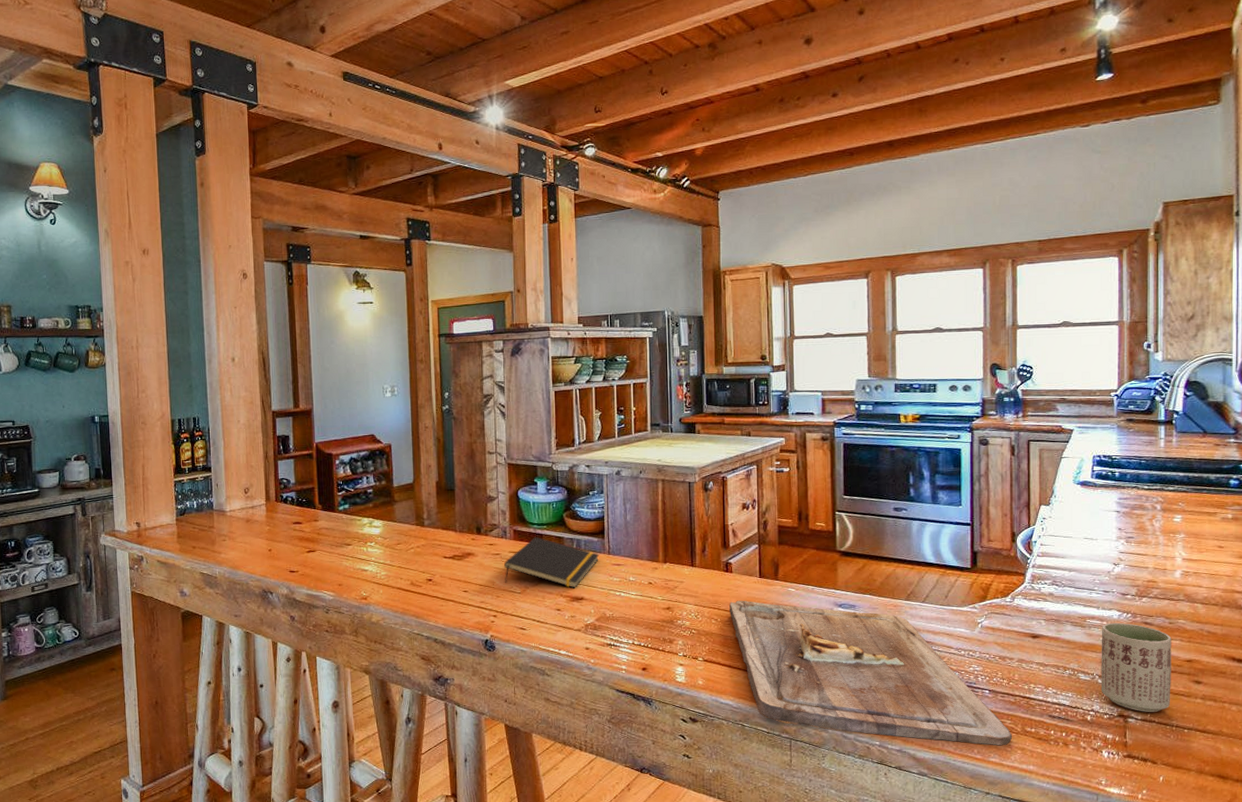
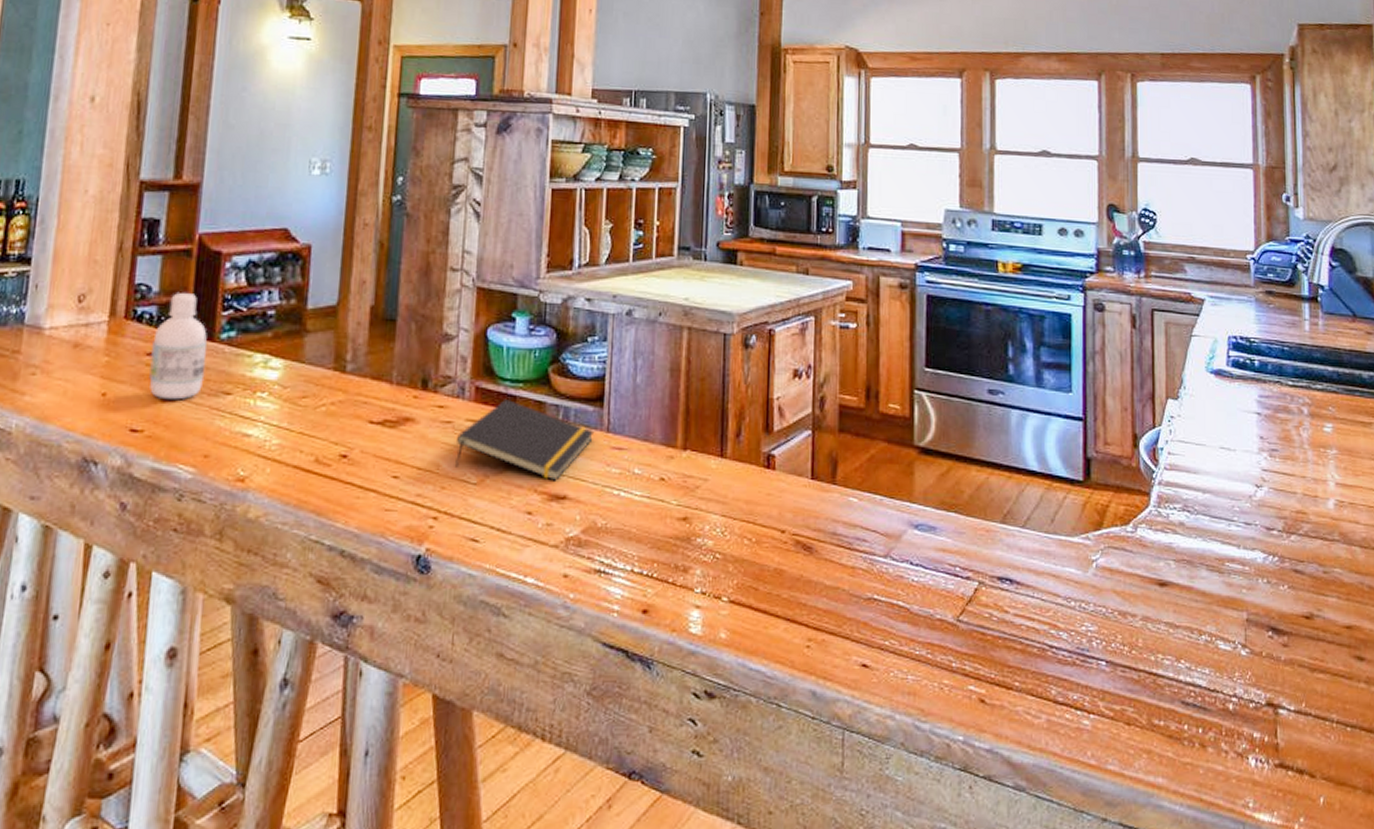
bottle: none [295,482,332,551] -> present [149,293,208,400]
cutting board: present [729,600,1013,746] -> none [769,511,1136,747]
cup: present [1101,622,1172,712] -> none [1243,568,1329,700]

